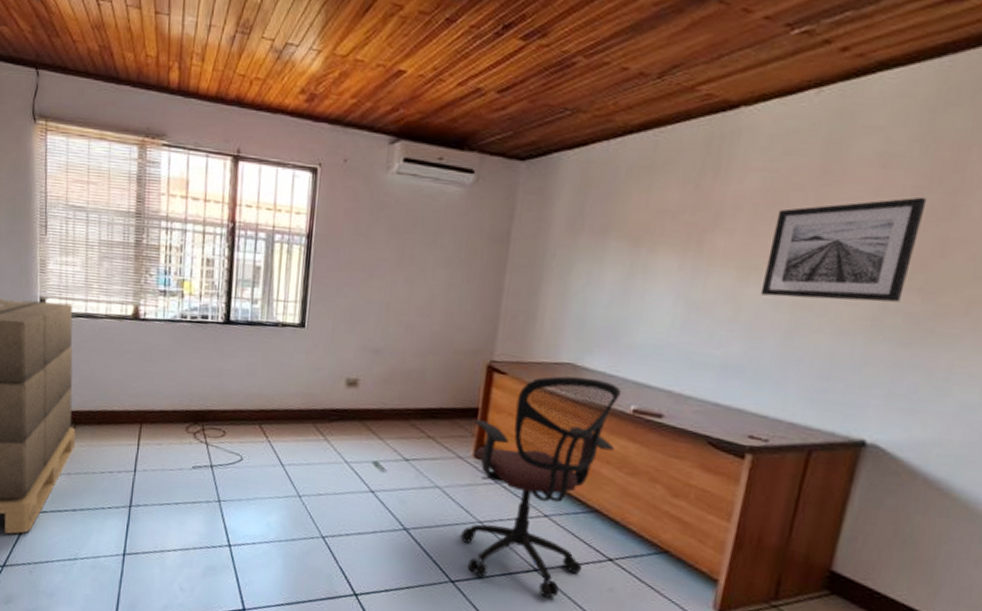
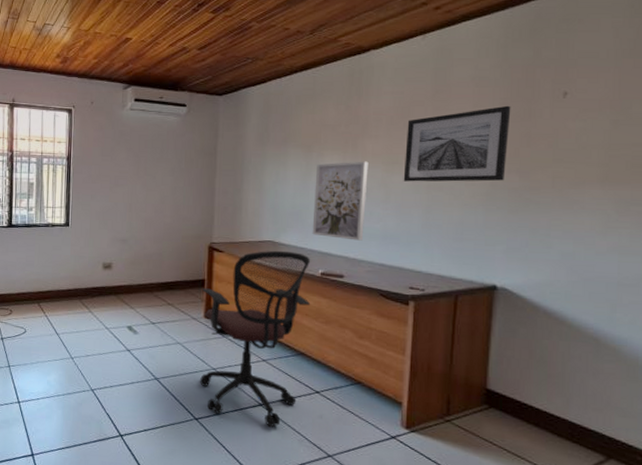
wall art: none [627,263,716,371] -> present [312,161,369,241]

